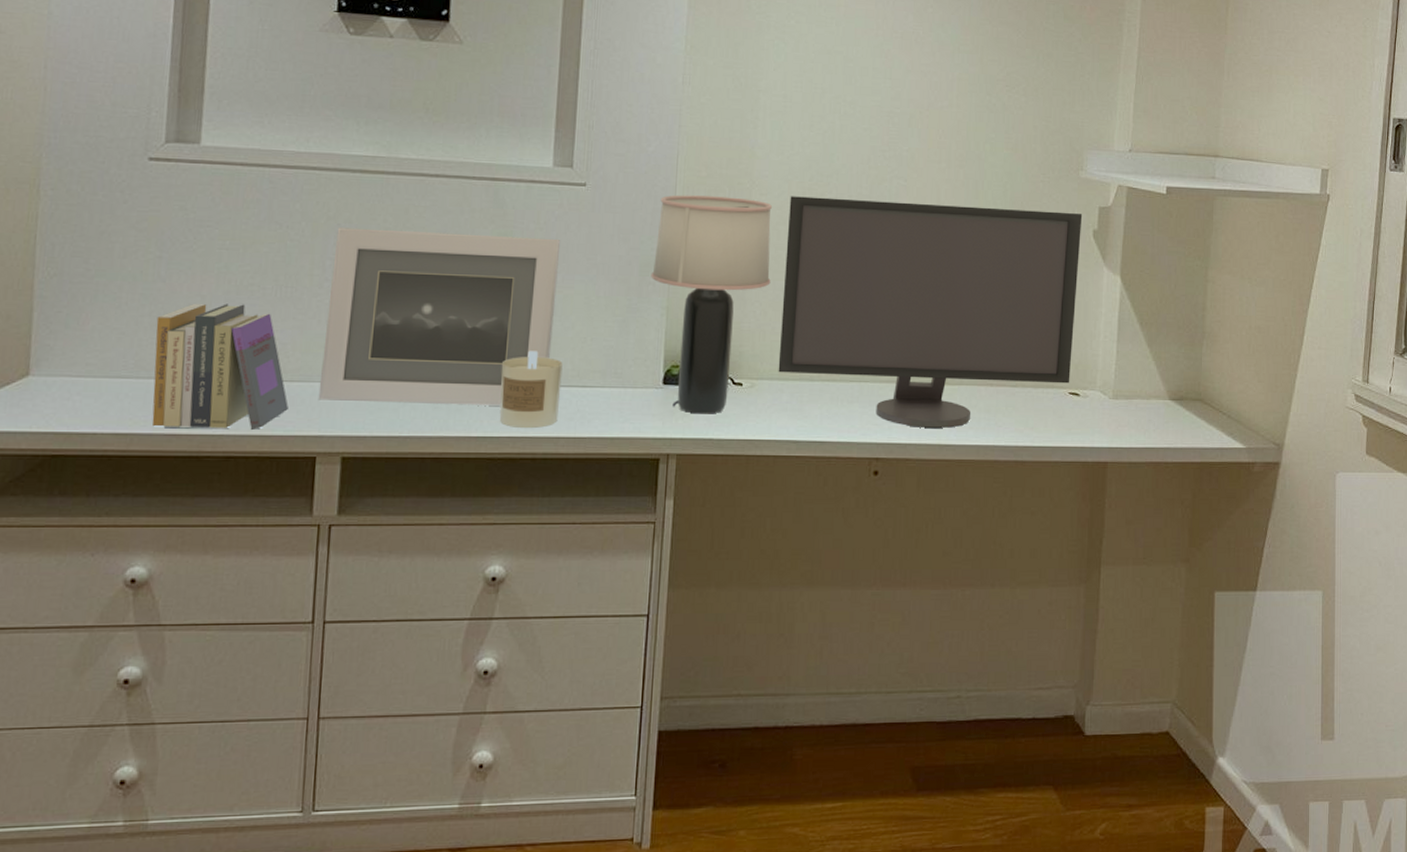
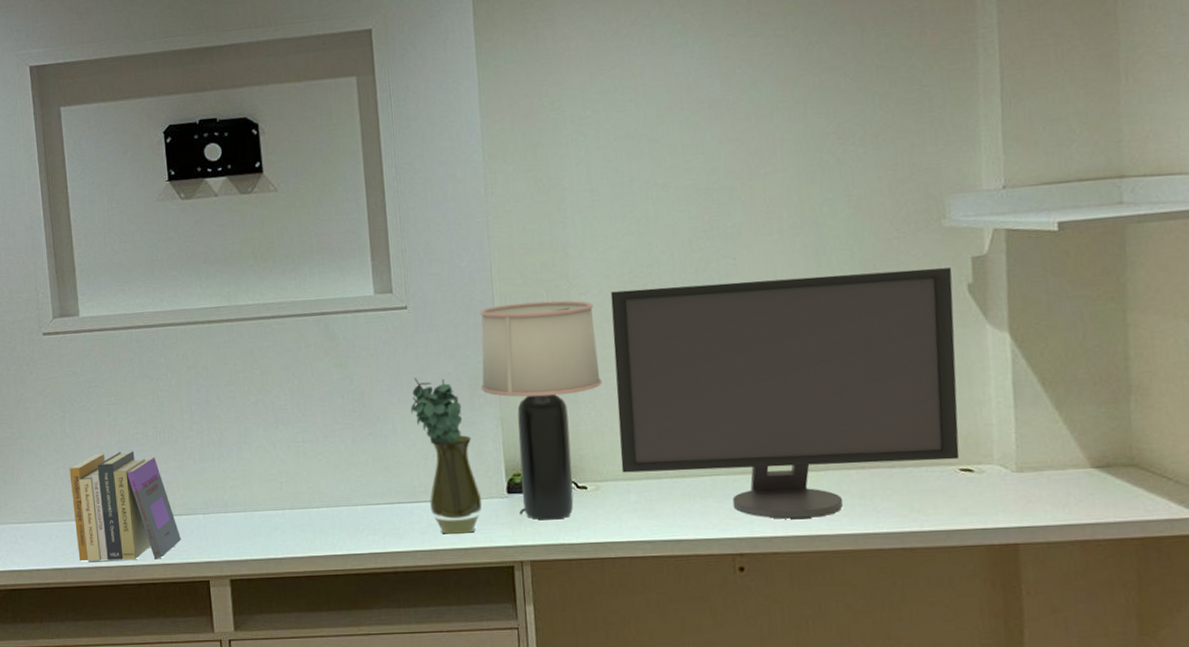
picture frame: present [318,227,561,406] -> none [197,362,398,530]
candle: present [499,350,563,429] -> none [354,470,413,545]
vase: none [574,258,636,423] -> present [410,378,483,535]

